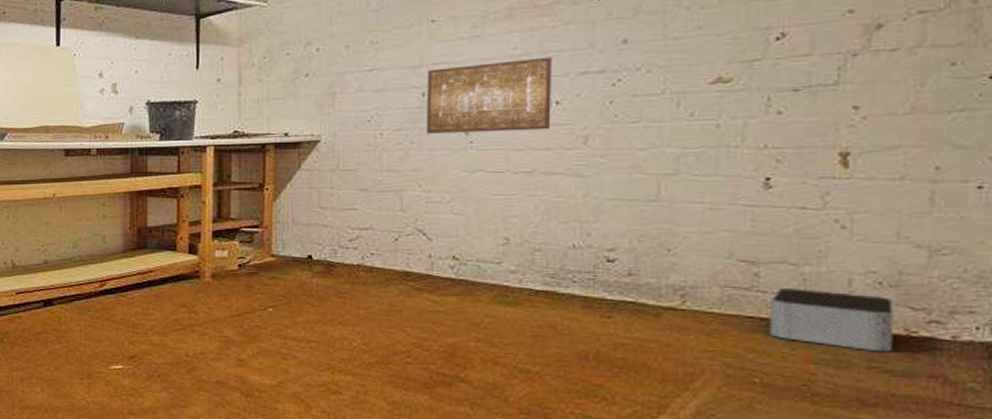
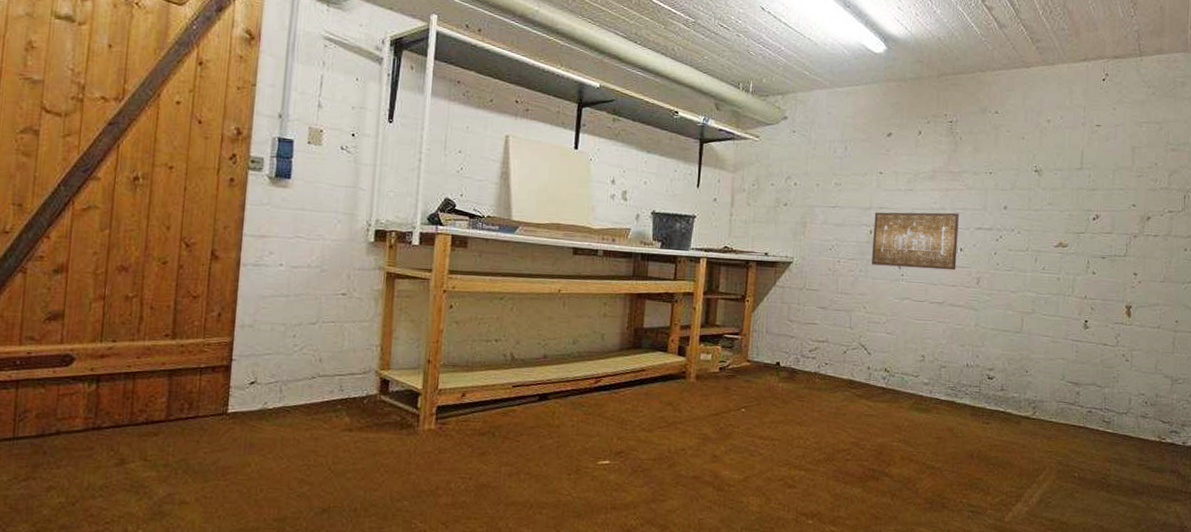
storage bin: present [769,288,895,352] -> none [1084,404,1154,454]

